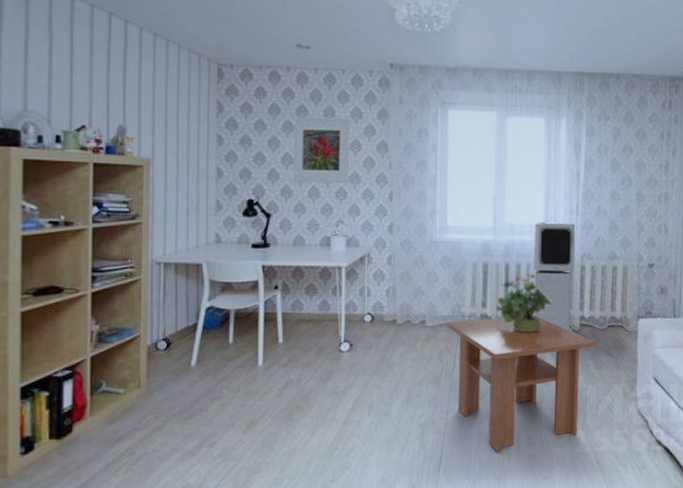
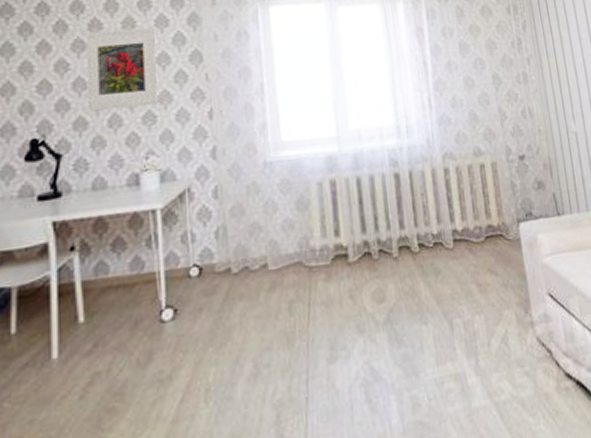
coffee table: present [447,314,596,452] -> none [295,236,476,426]
potted plant: present [495,274,552,331] -> none [351,186,417,260]
air purifier: present [533,221,575,333] -> none [384,119,446,252]

